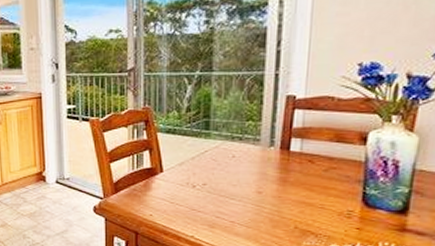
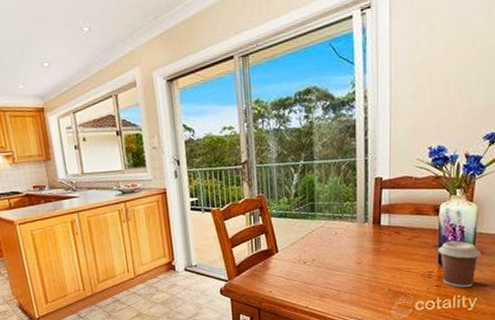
coffee cup: none [362,177,421,235] -> present [438,241,482,288]

